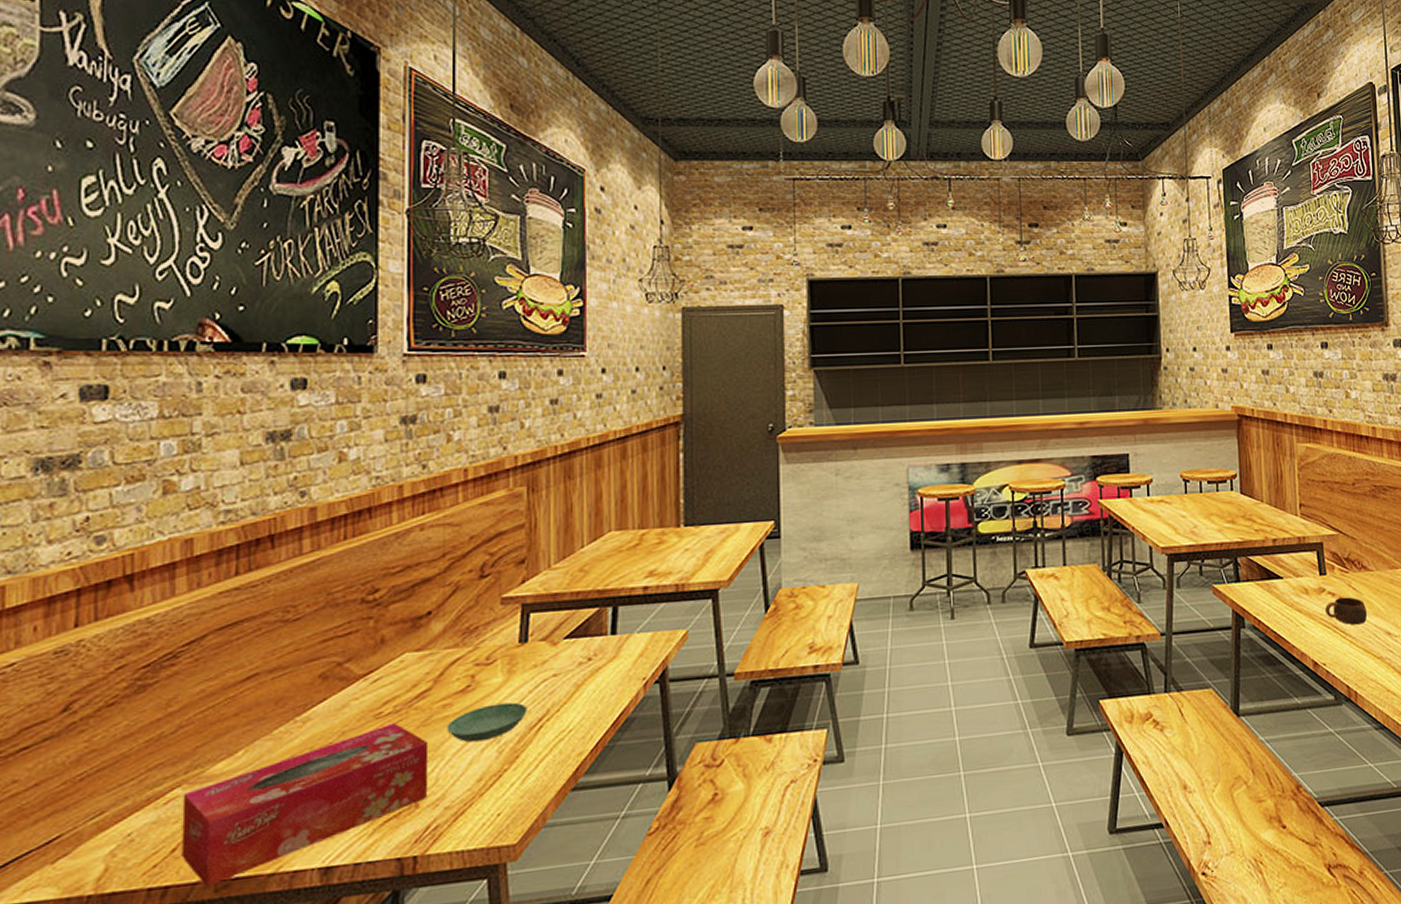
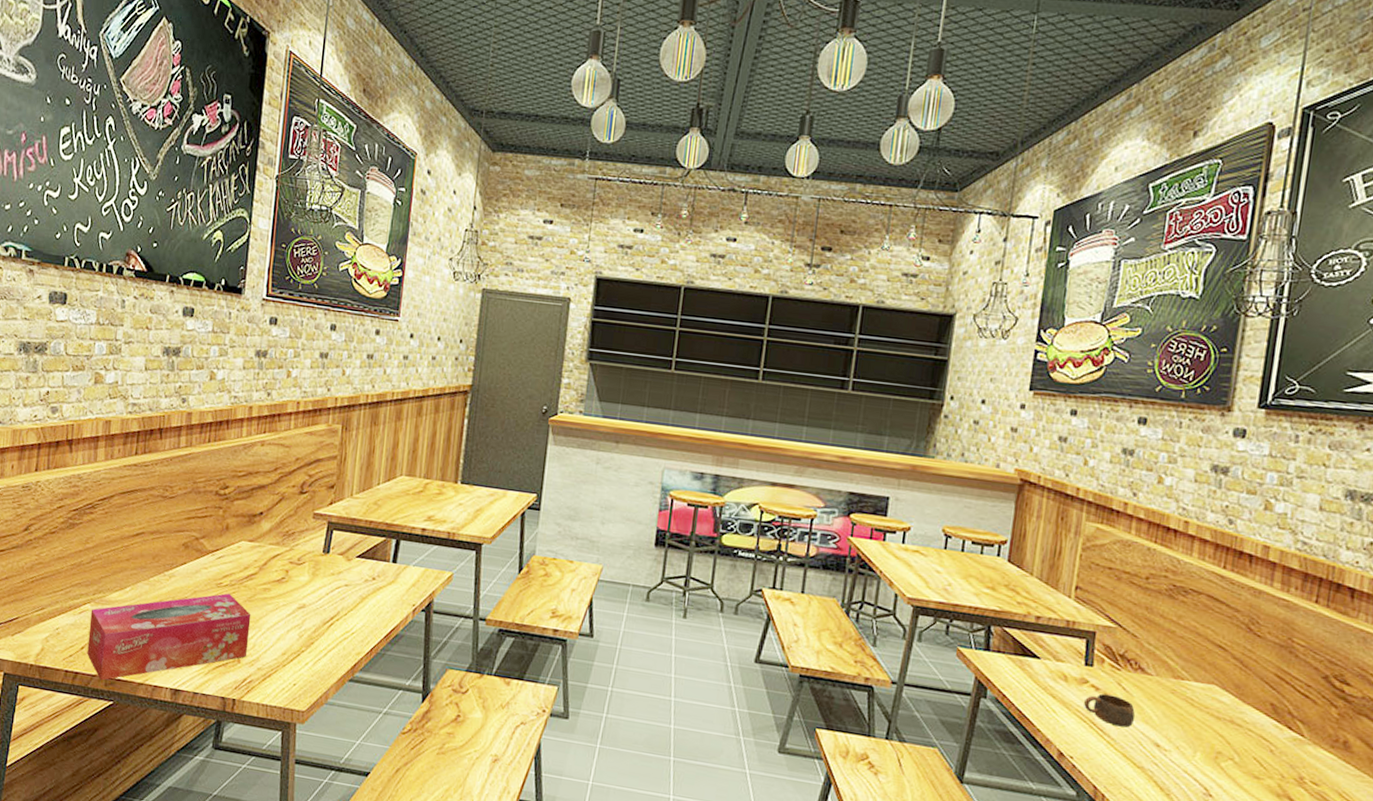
saucer: present [447,702,527,743] -> none [264,596,324,625]

